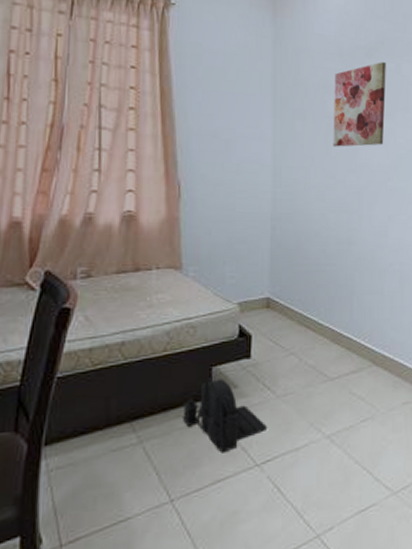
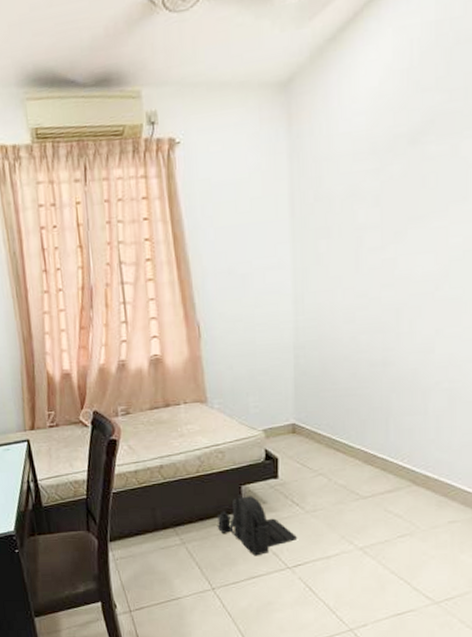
wall art: present [333,62,386,147] -> none [364,146,437,262]

